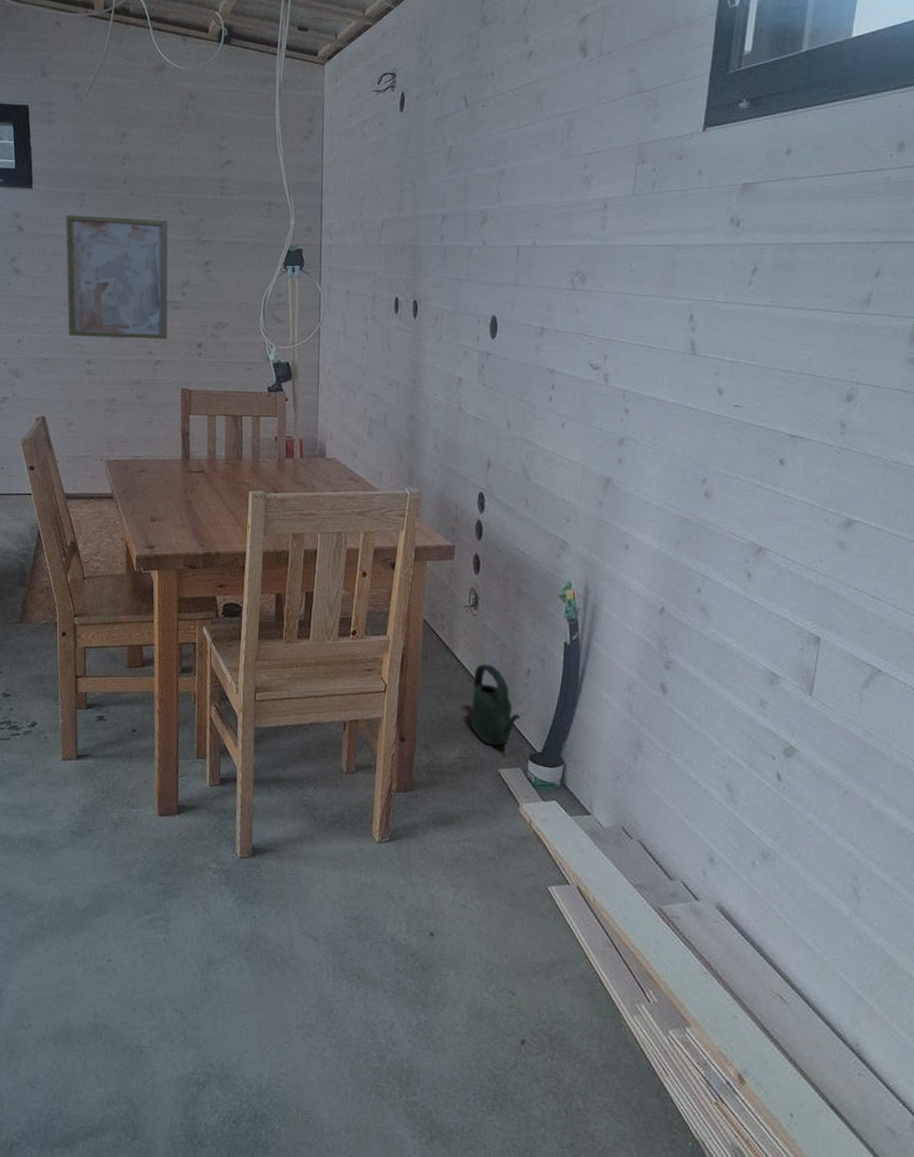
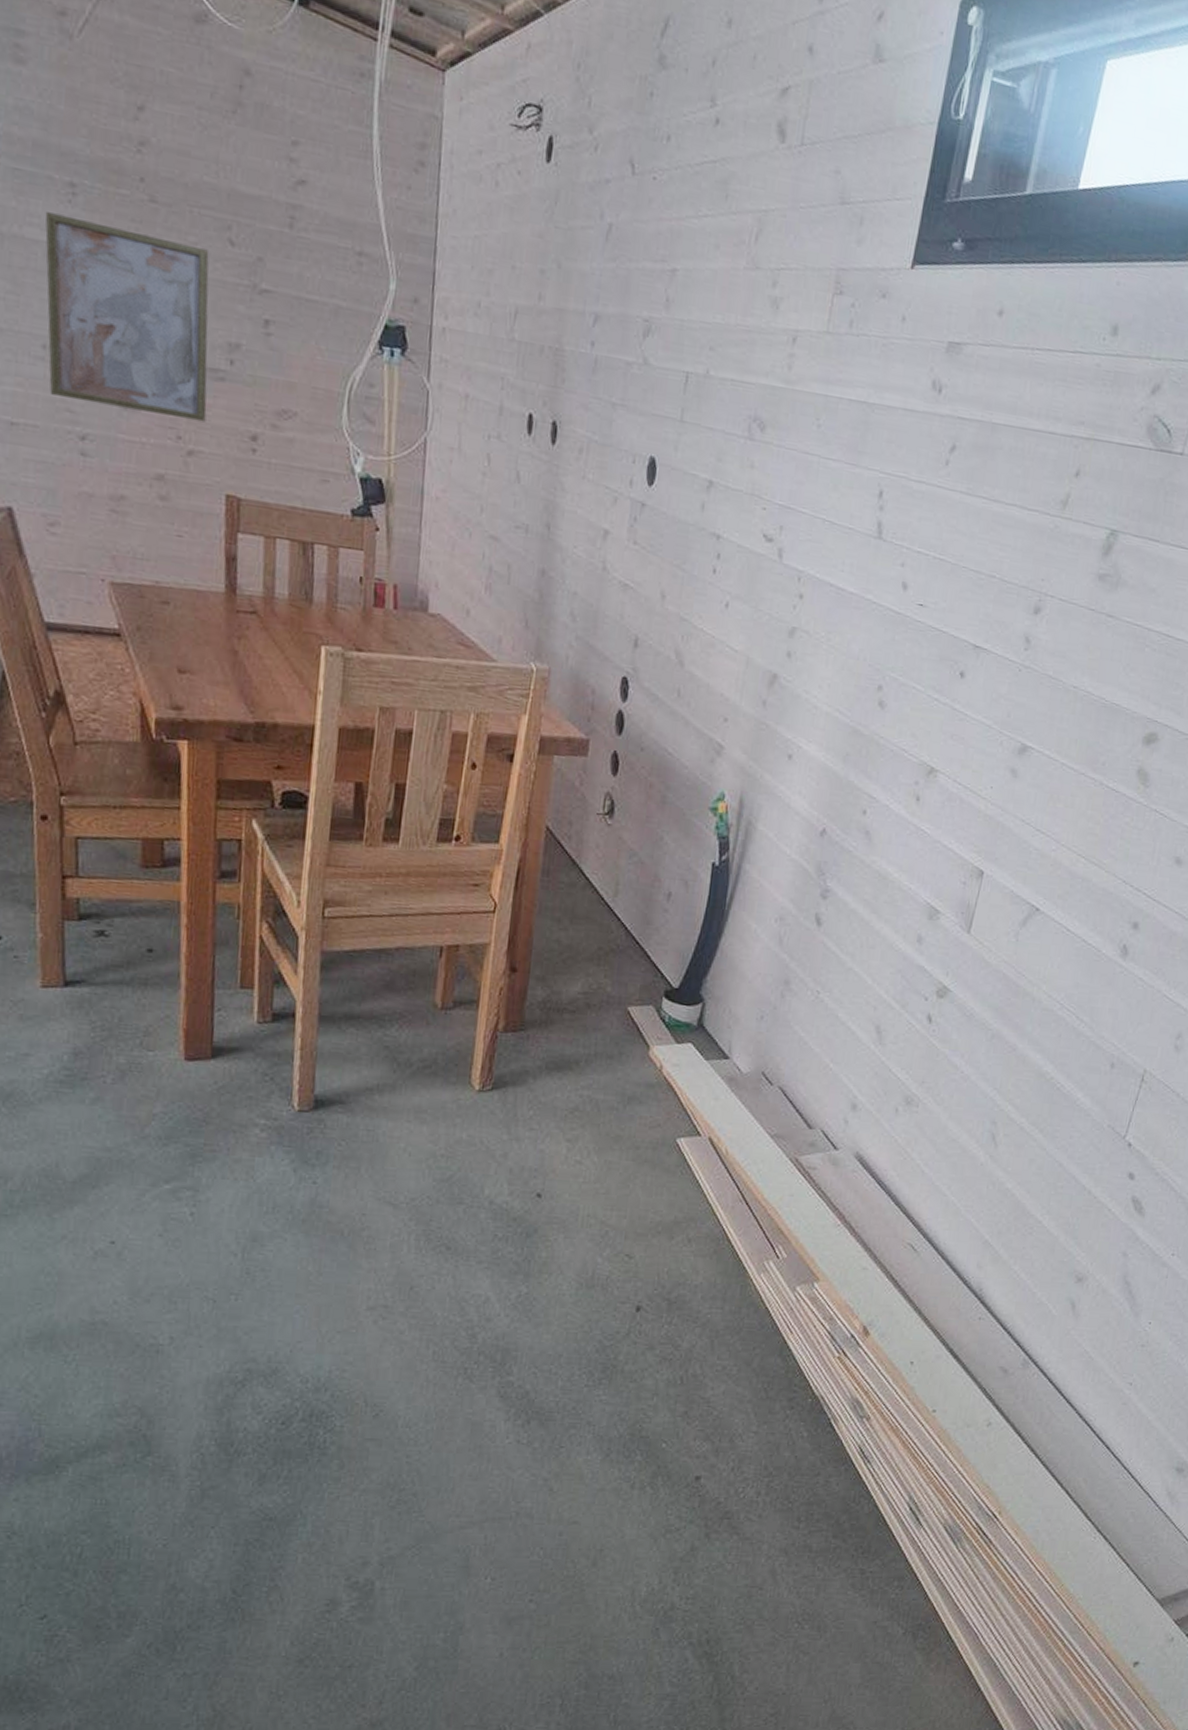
watering can: present [470,664,520,746] -> none [597,884,656,980]

